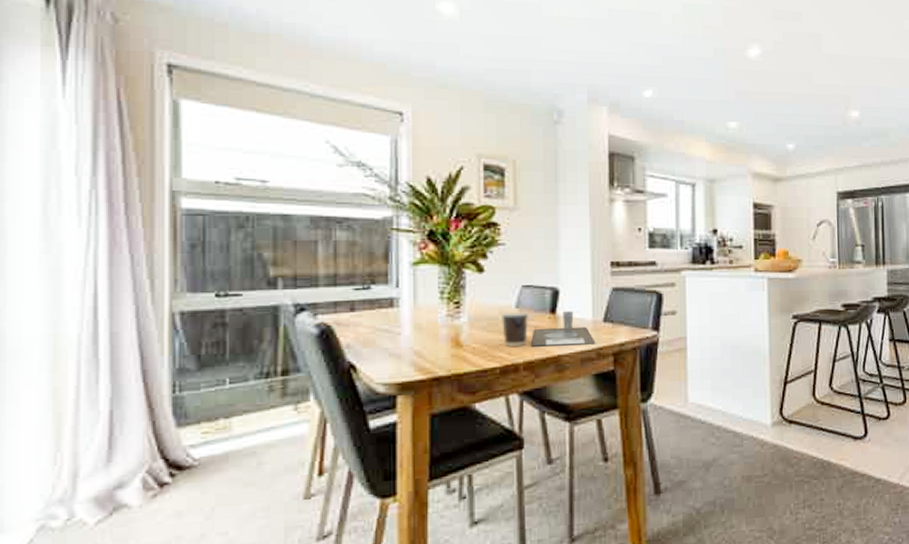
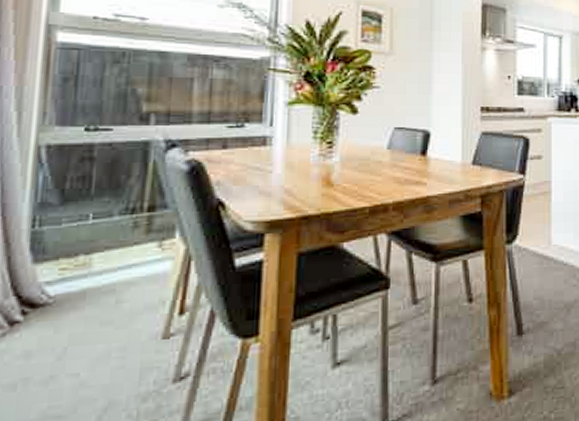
mug: present [500,311,530,346] -> none [372,152,401,186]
place setting: present [531,311,596,347] -> none [401,154,464,187]

